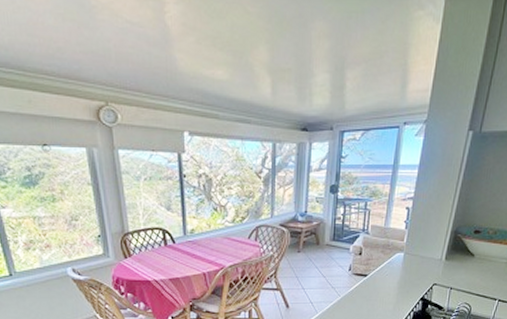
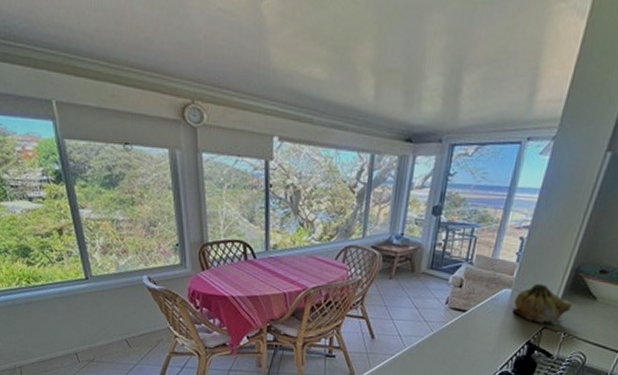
fruit: none [405,247,454,281] -> present [511,284,572,325]

